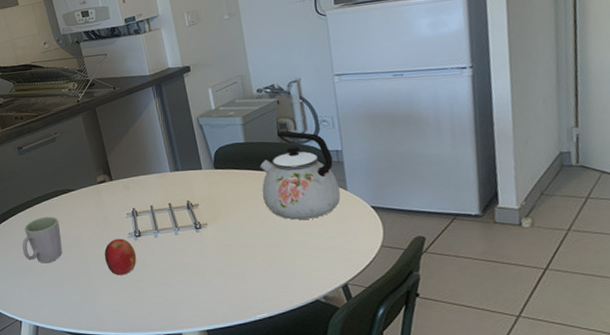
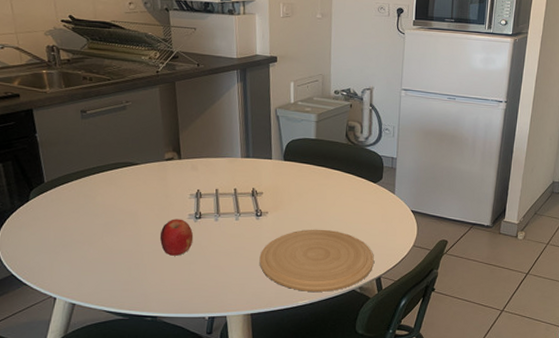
mug: present [22,216,62,264] -> none [69,188,116,238]
plate: none [206,236,337,304] -> present [259,229,374,292]
kettle: present [259,131,341,220] -> none [323,133,389,217]

